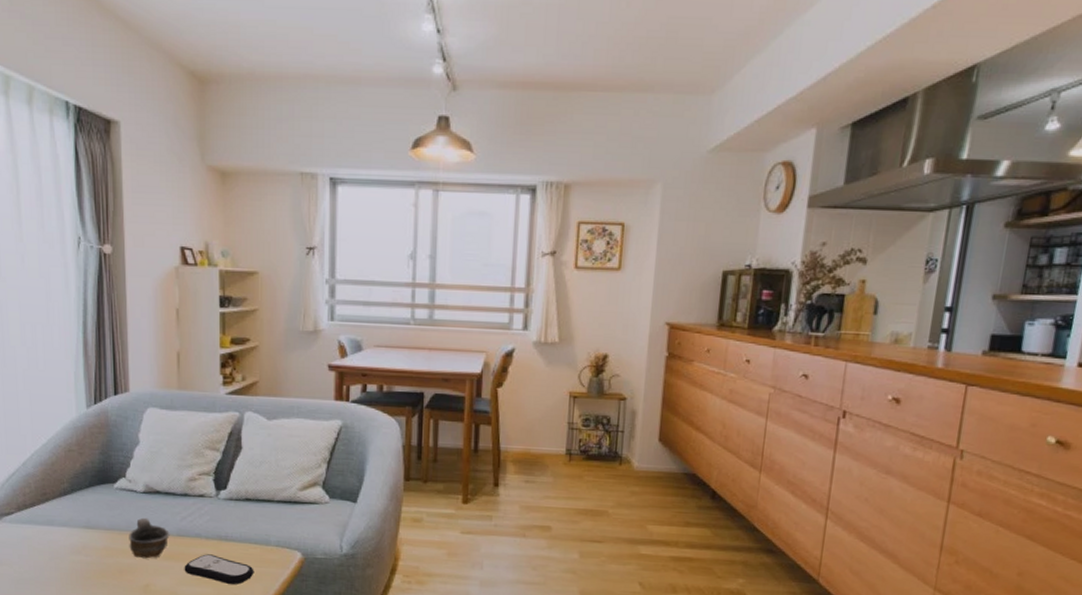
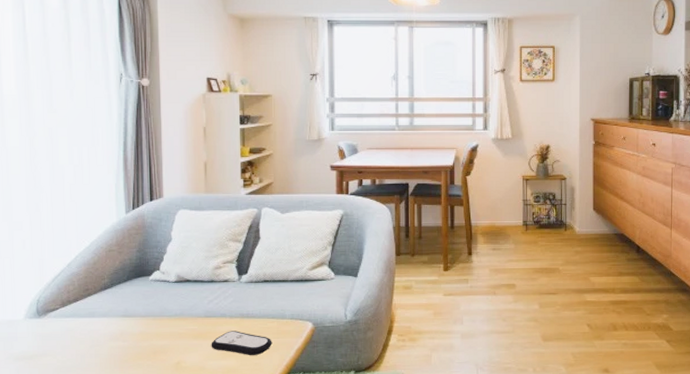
cup: present [129,517,170,559] -> none [162,303,198,340]

